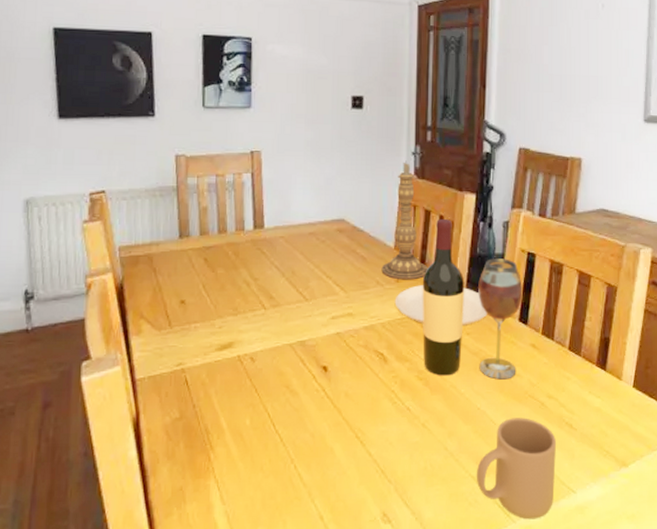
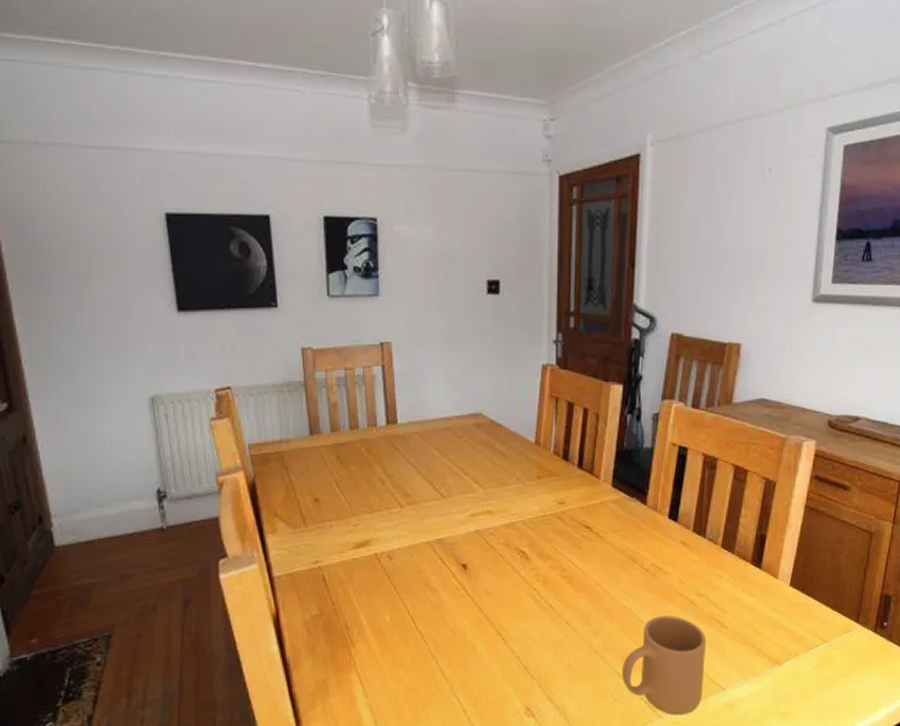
candlestick: present [381,160,428,280] -> none [522,349,572,476]
plate: present [394,285,488,326] -> none [536,481,635,523]
wine bottle: present [422,218,465,376] -> none [565,411,611,574]
wineglass: present [478,259,523,380] -> none [625,453,673,578]

